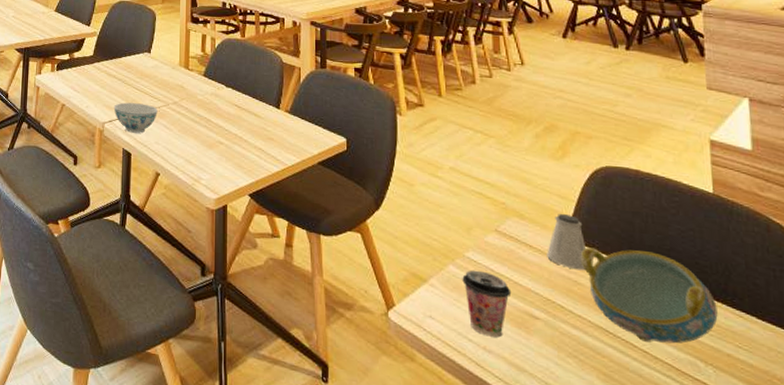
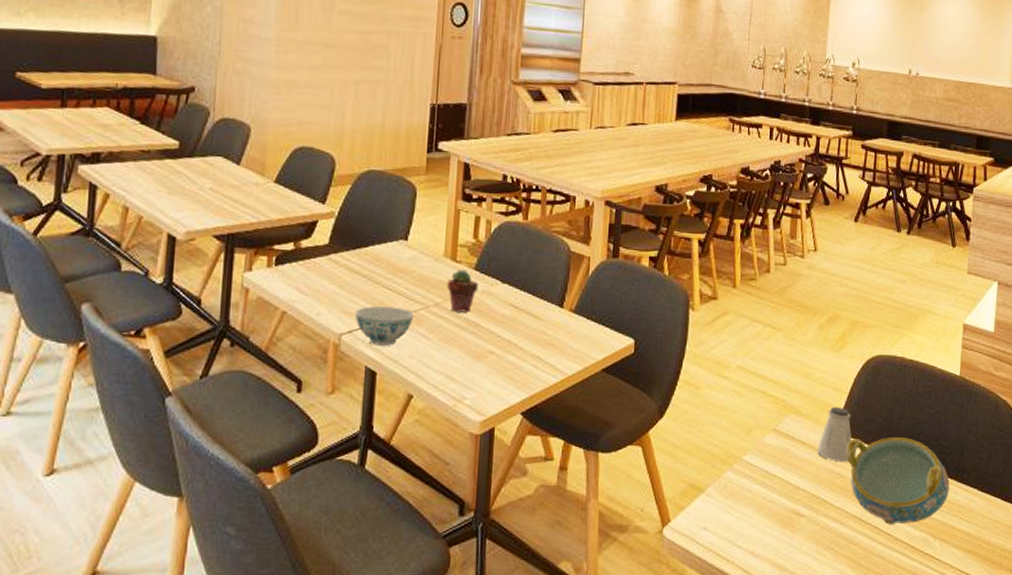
potted succulent: none [182,76,208,110] -> present [447,269,479,313]
coffee cup: present [462,270,512,338] -> none [738,473,782,541]

